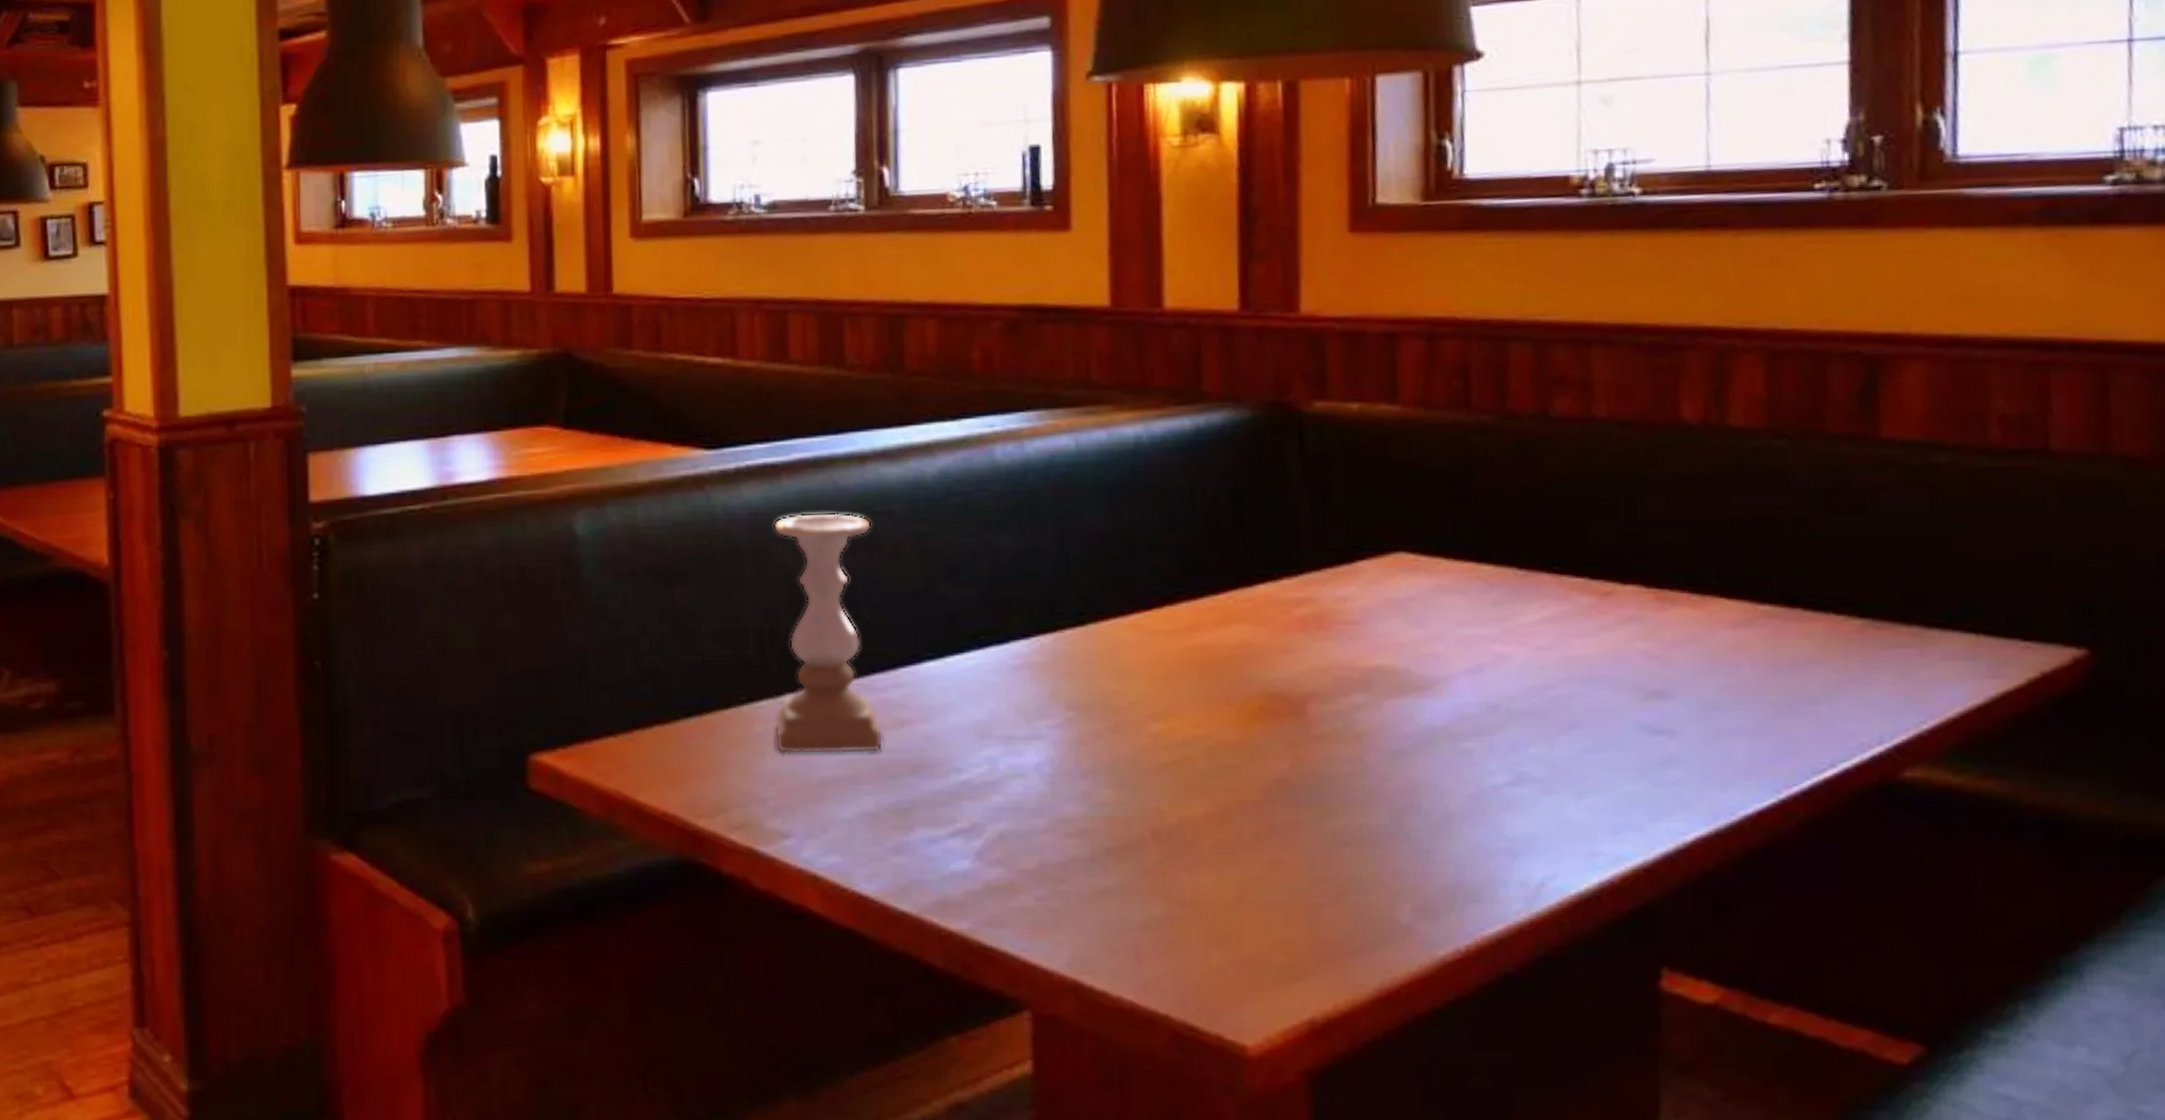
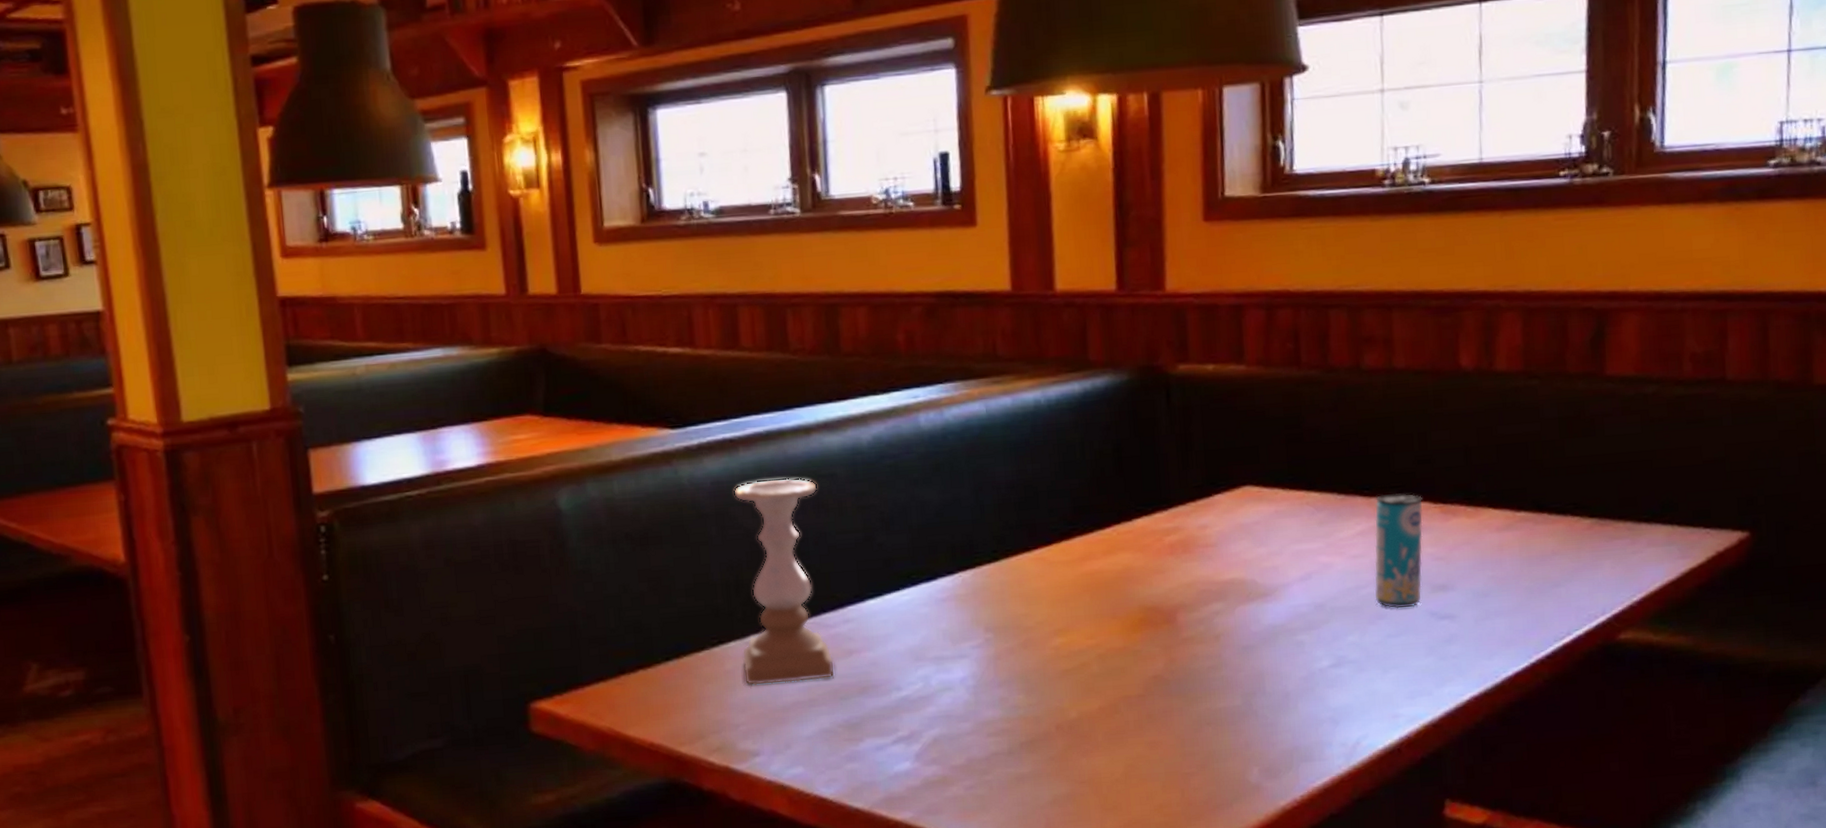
beverage can: none [1566,571,1632,717] -> present [1374,493,1423,609]

